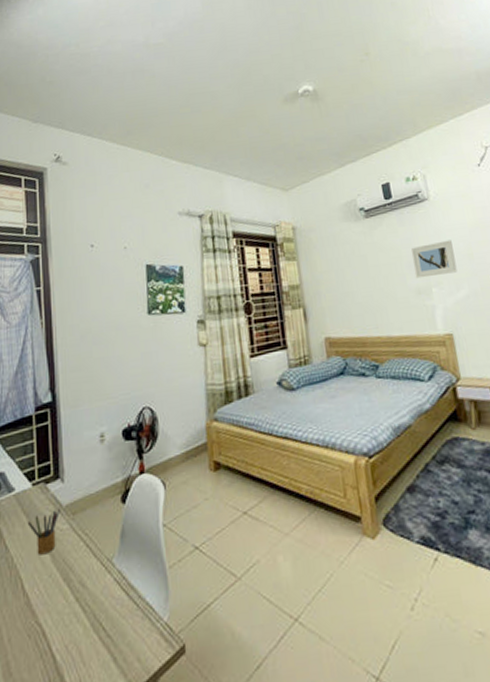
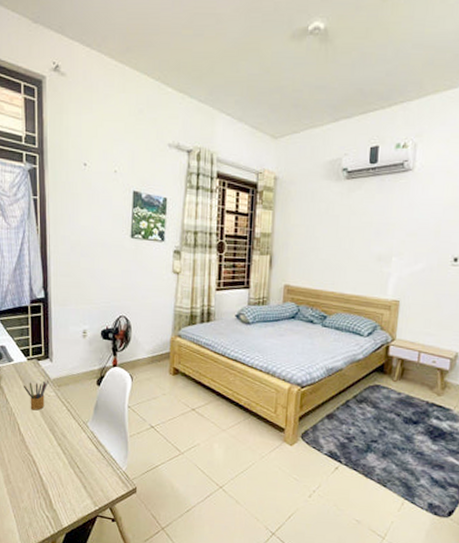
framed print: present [411,240,458,279] -> none [379,214,424,247]

